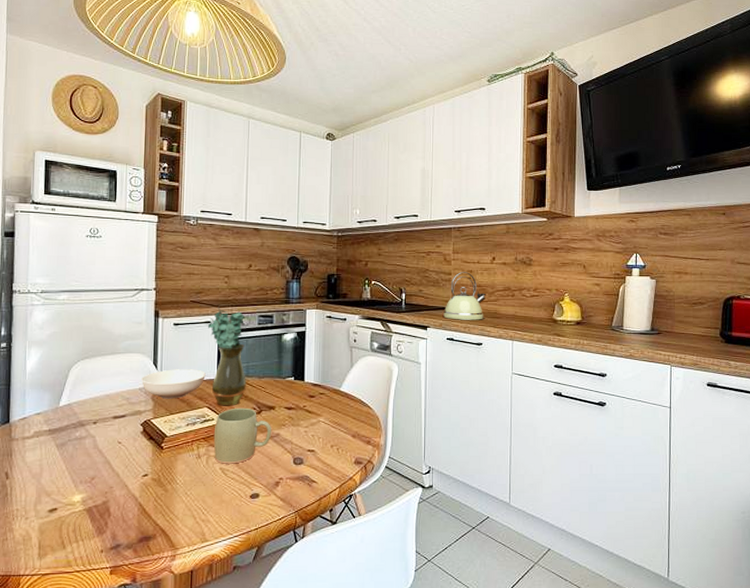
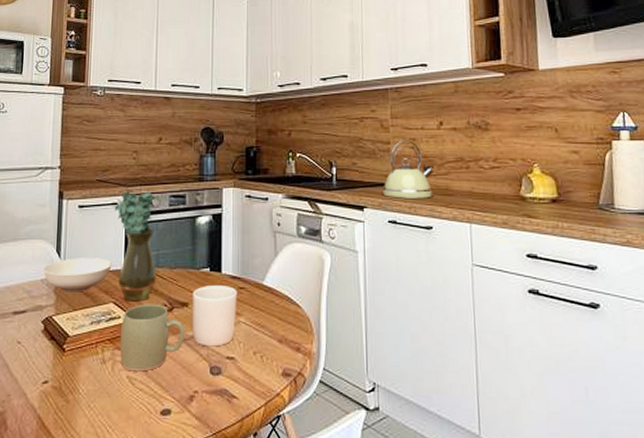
mug: none [278,391,318,442] -> present [192,284,237,347]

